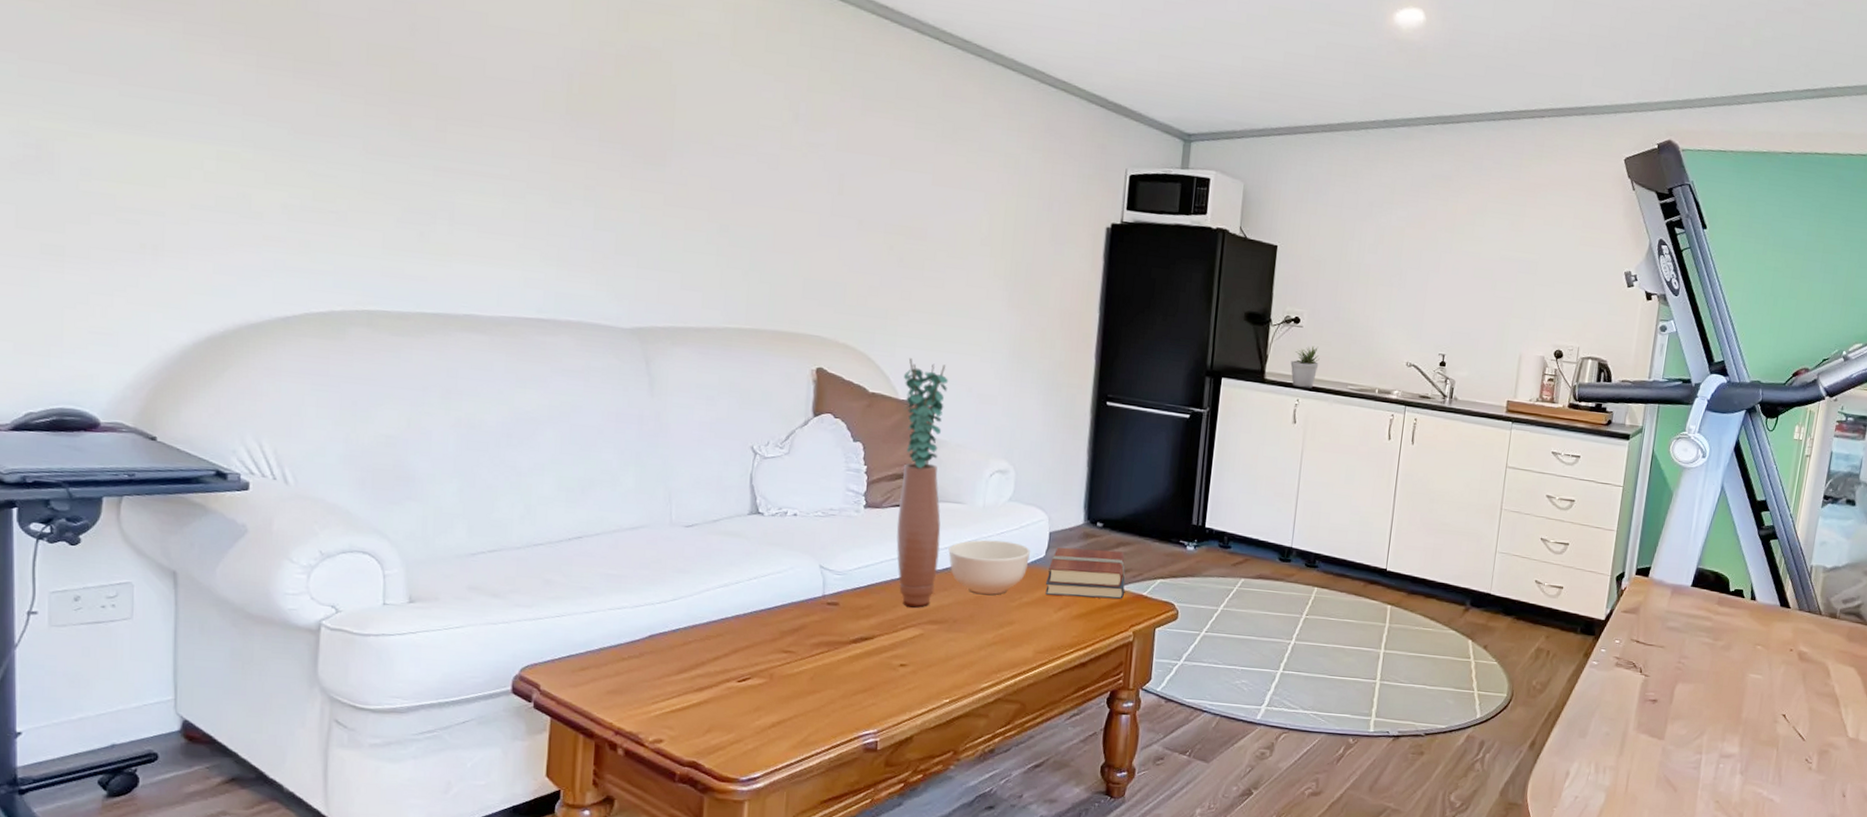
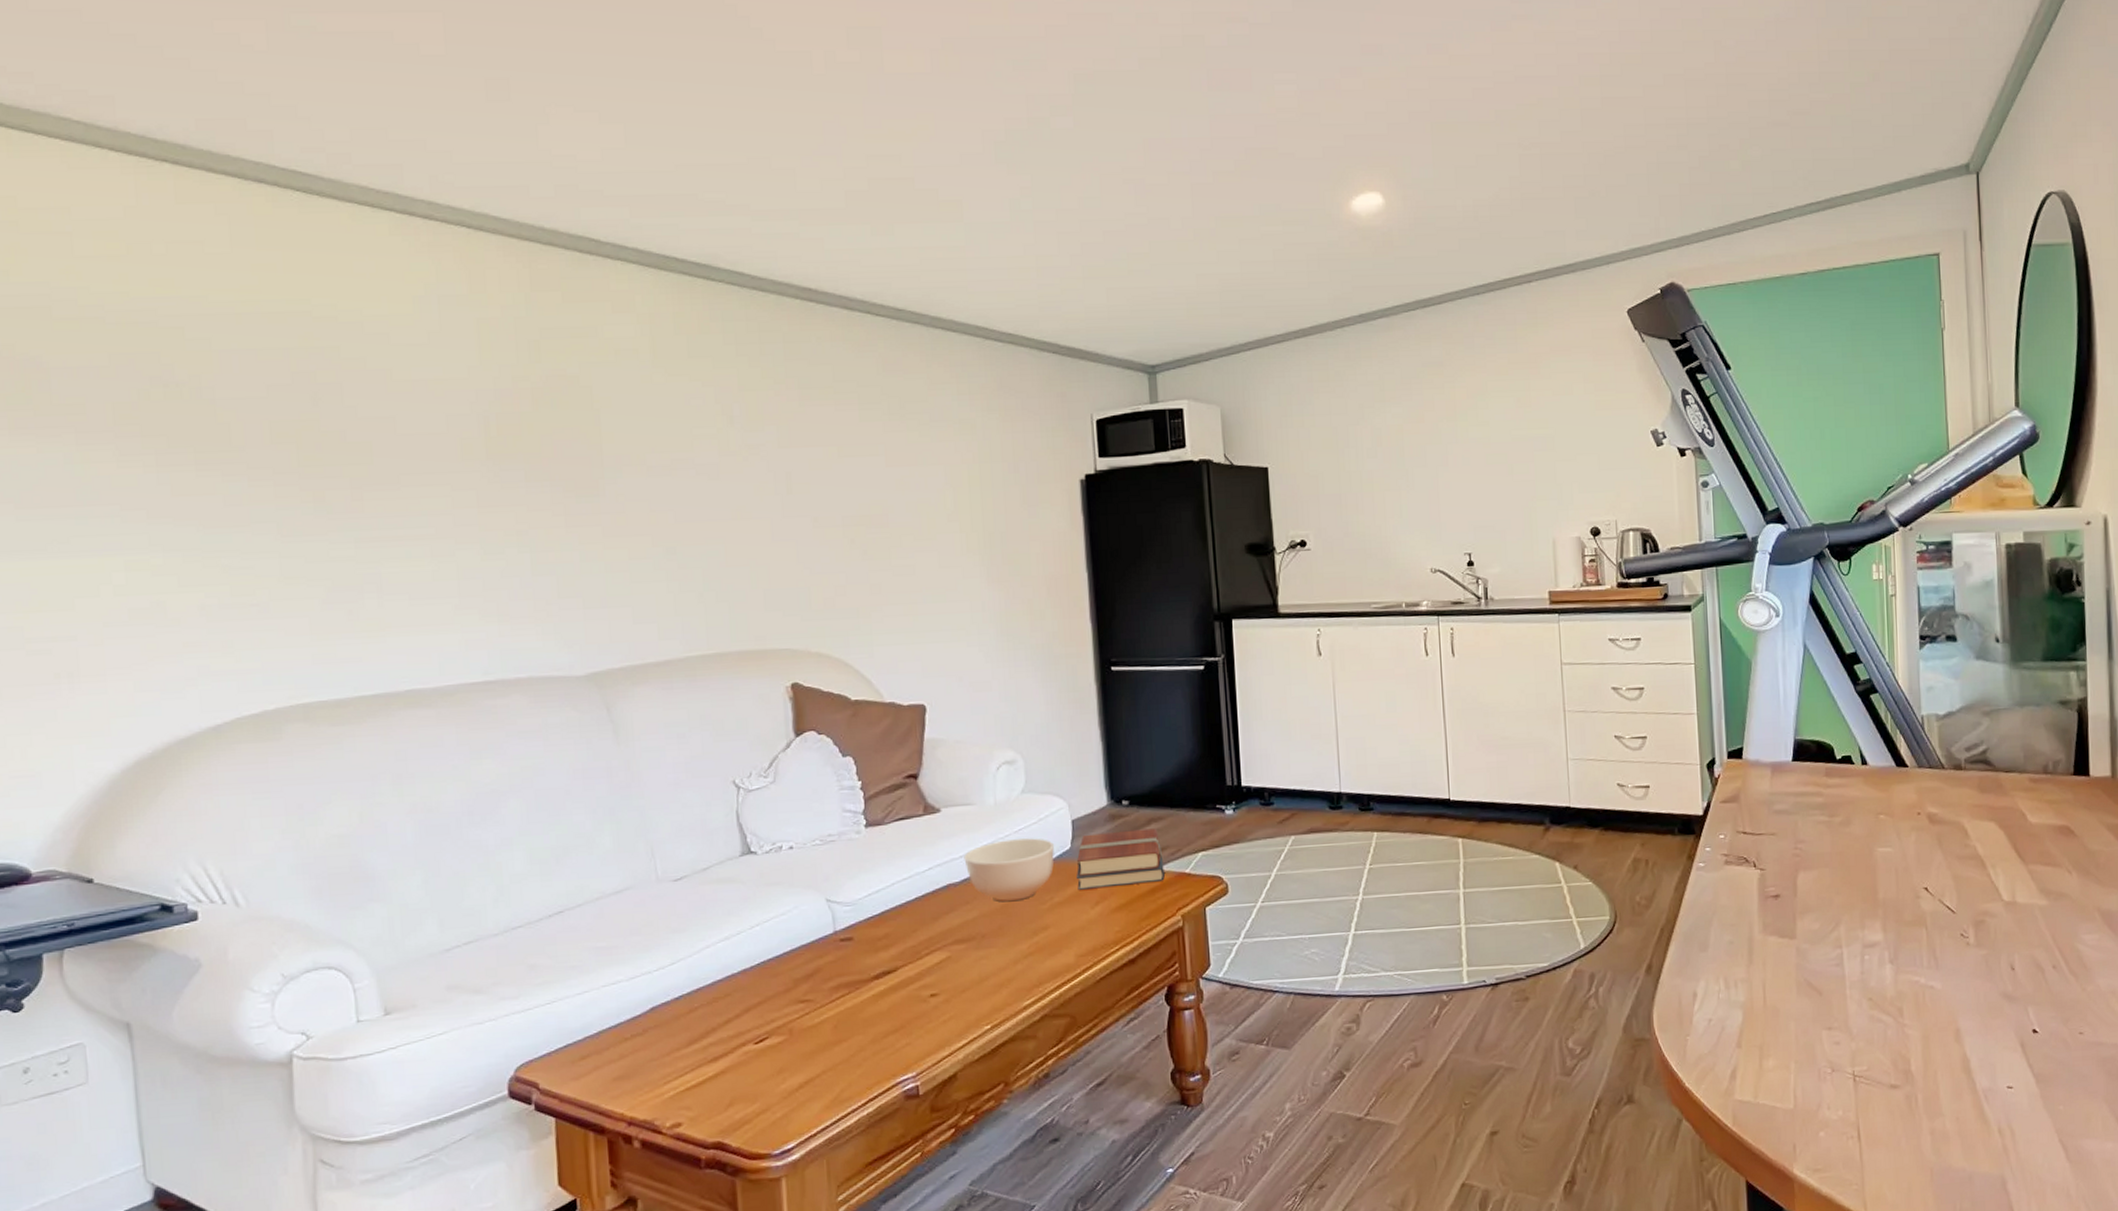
vase: present [896,358,949,608] -> none [887,656,956,929]
potted plant: present [1290,346,1320,390] -> none [1304,568,1336,617]

